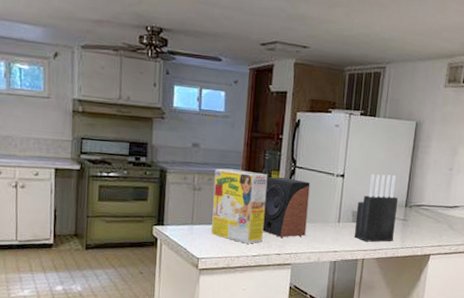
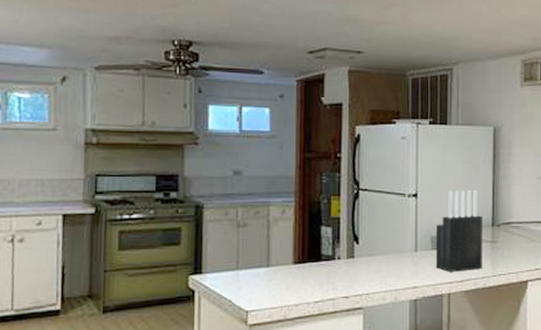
cereal box: present [211,168,268,244] -> none [261,198,327,288]
speaker: present [262,177,310,239] -> none [325,202,378,277]

